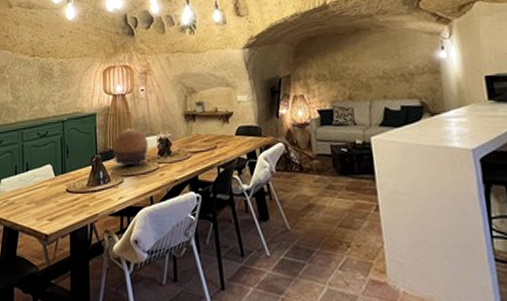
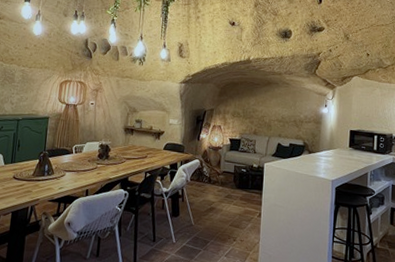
decorative bowl: present [112,128,148,165] -> none [58,133,91,163]

